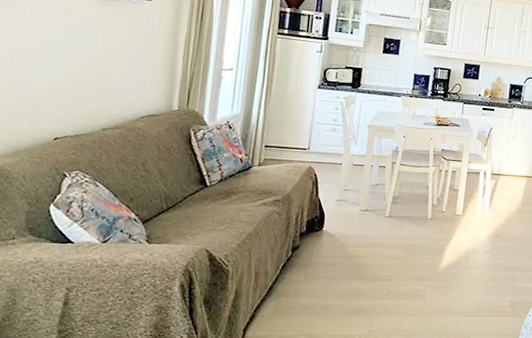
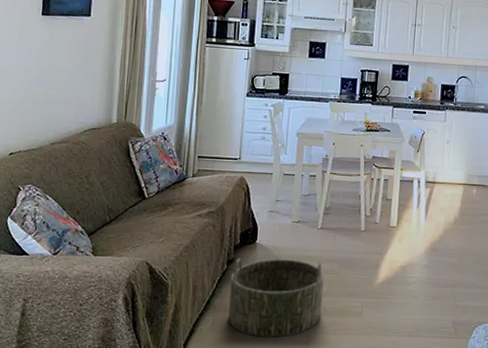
basket: none [291,245,390,320] -> present [228,258,324,338]

